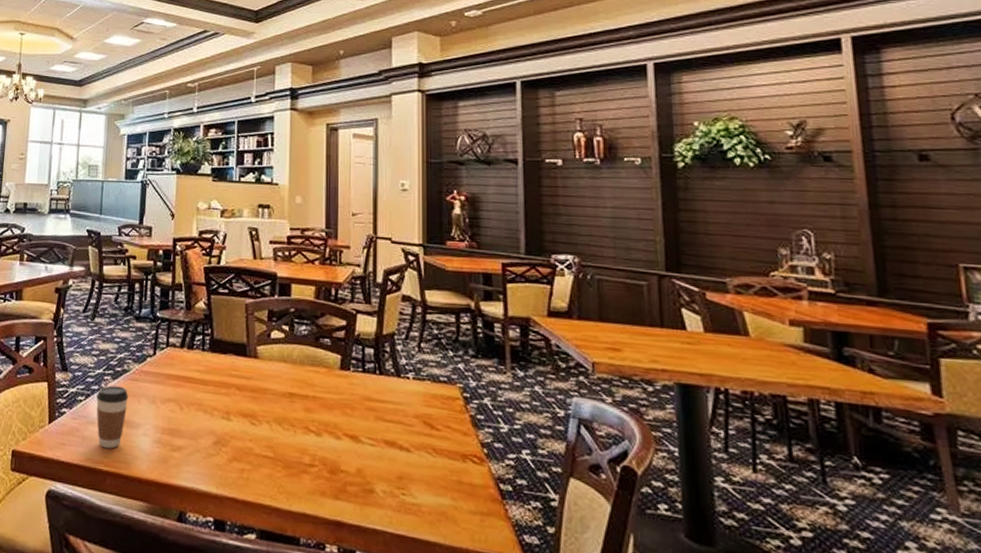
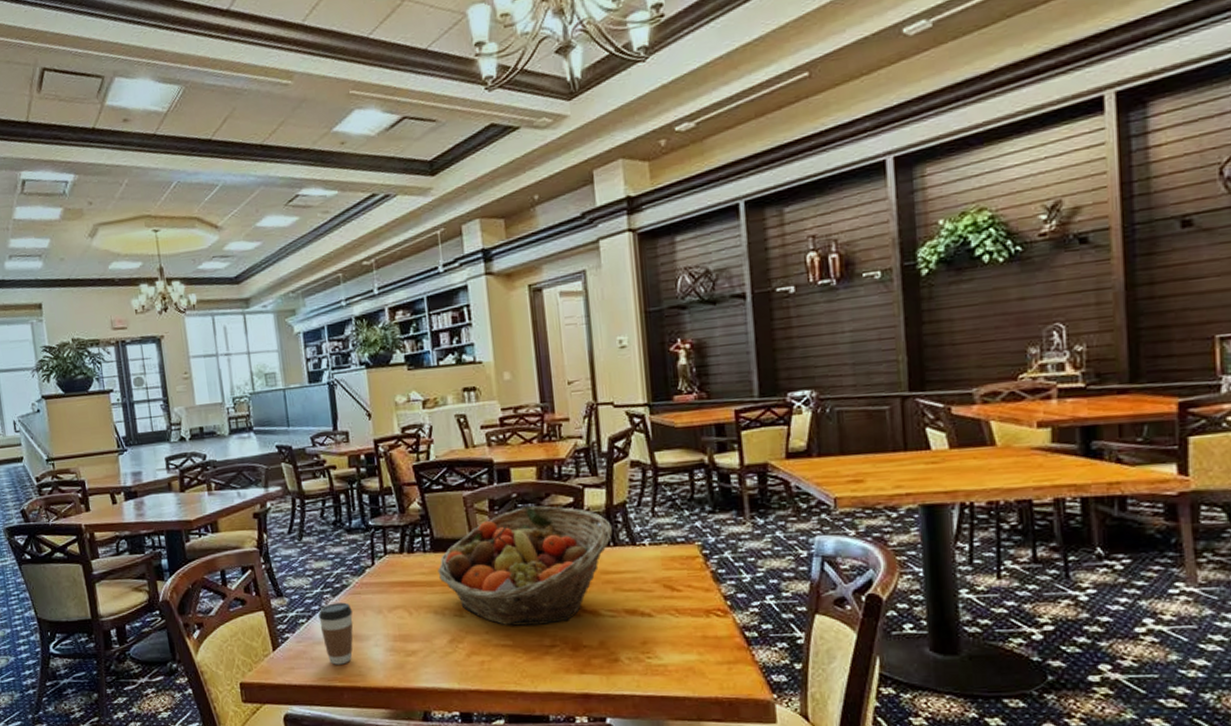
fruit basket: none [212,322,379,443] -> present [437,505,612,627]

